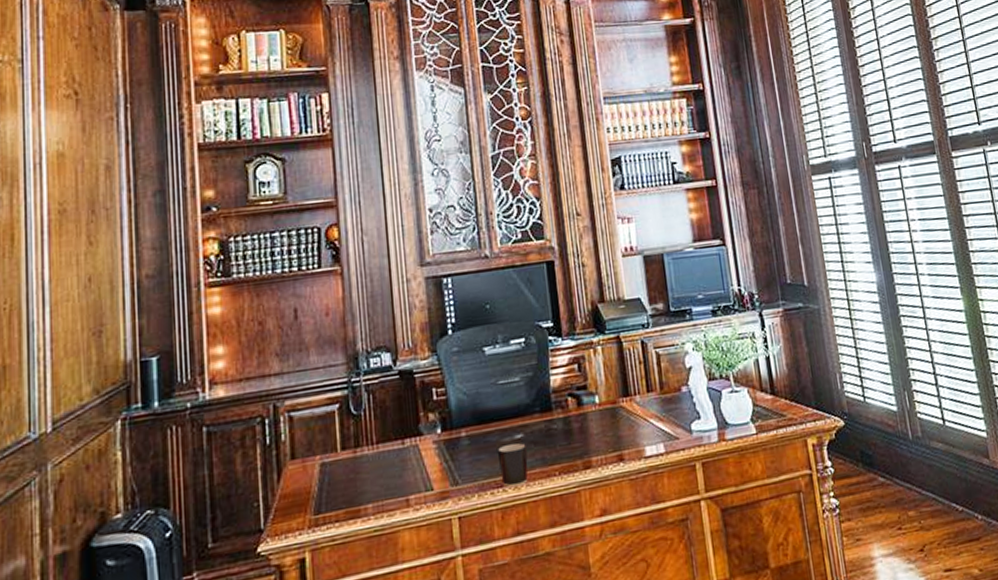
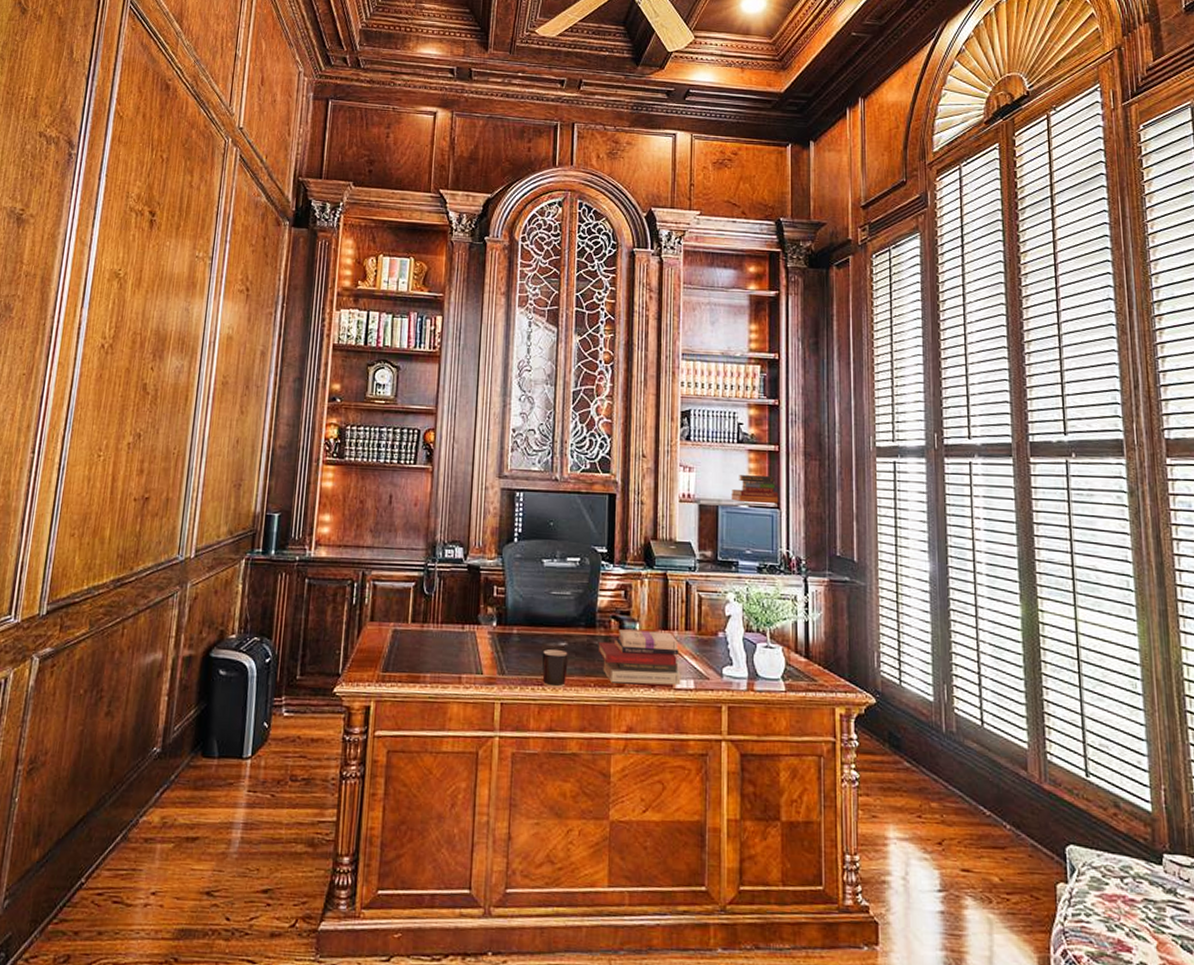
books: none [557,398,651,467] -> present [598,629,681,688]
books: none [674,213,724,246] -> present [731,475,779,503]

